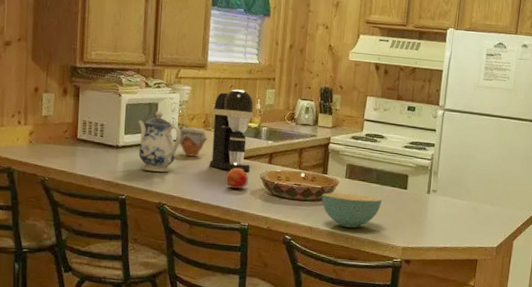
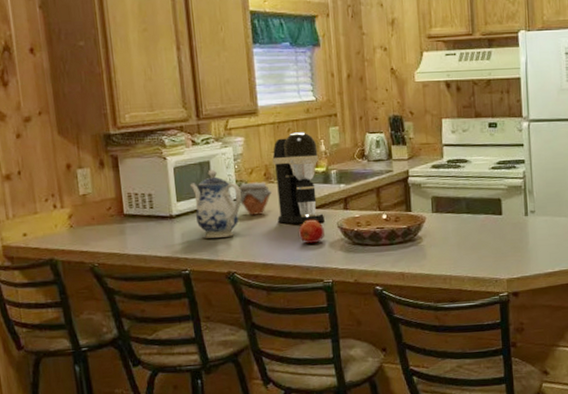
cereal bowl: present [321,192,383,228] -> none [409,228,477,267]

